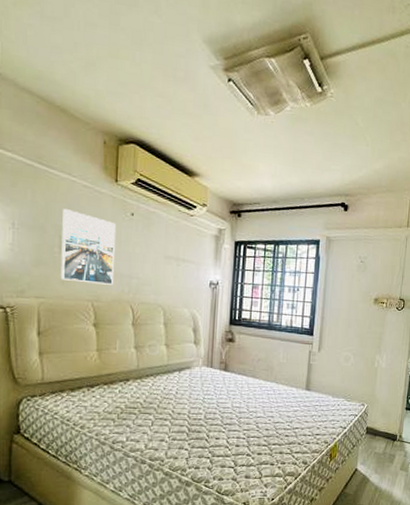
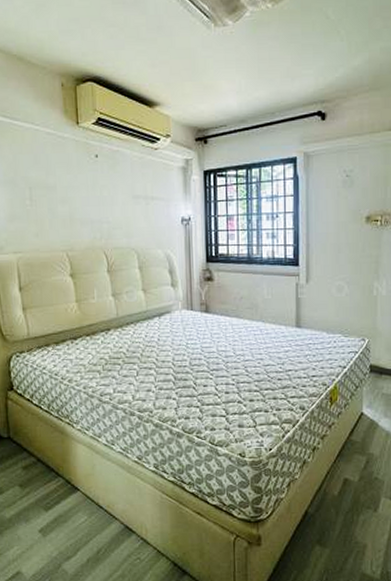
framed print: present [60,209,116,285] -> none [30,159,85,233]

